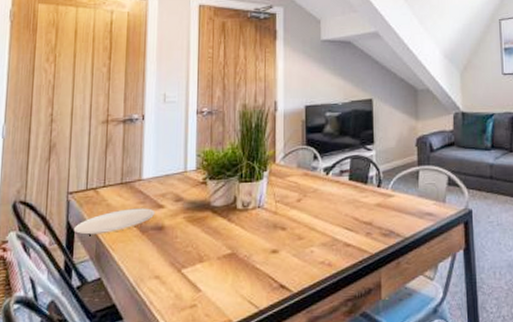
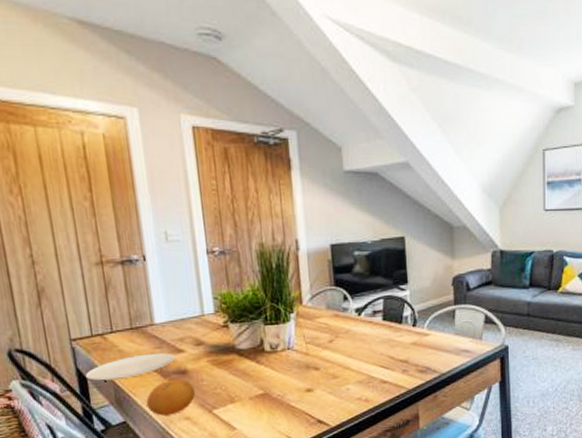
fruit: none [122,235,168,274] -> present [146,379,195,416]

